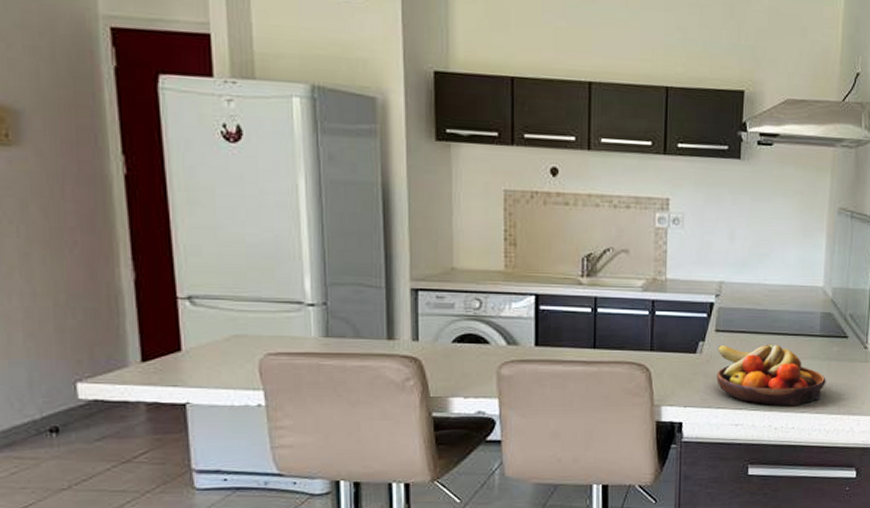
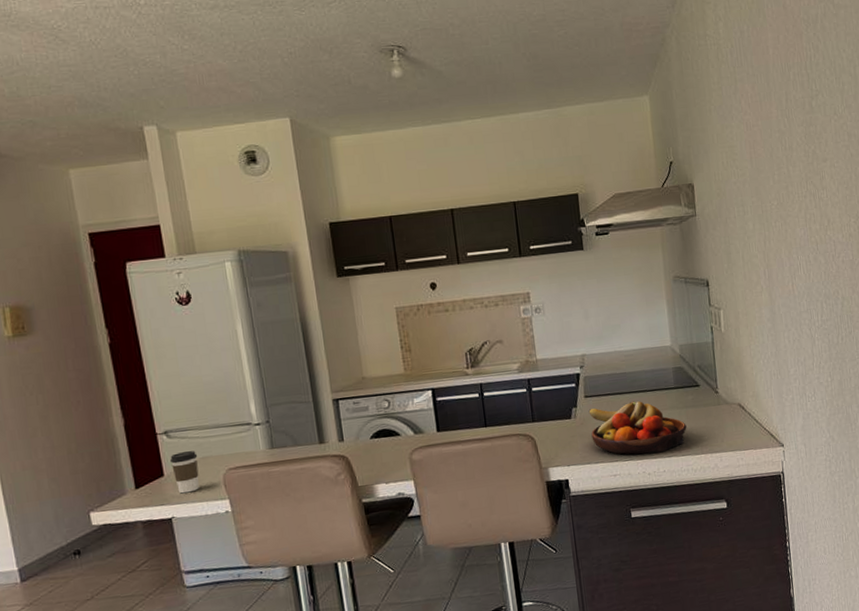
coffee cup: none [191,325,229,376] -> present [169,451,199,494]

